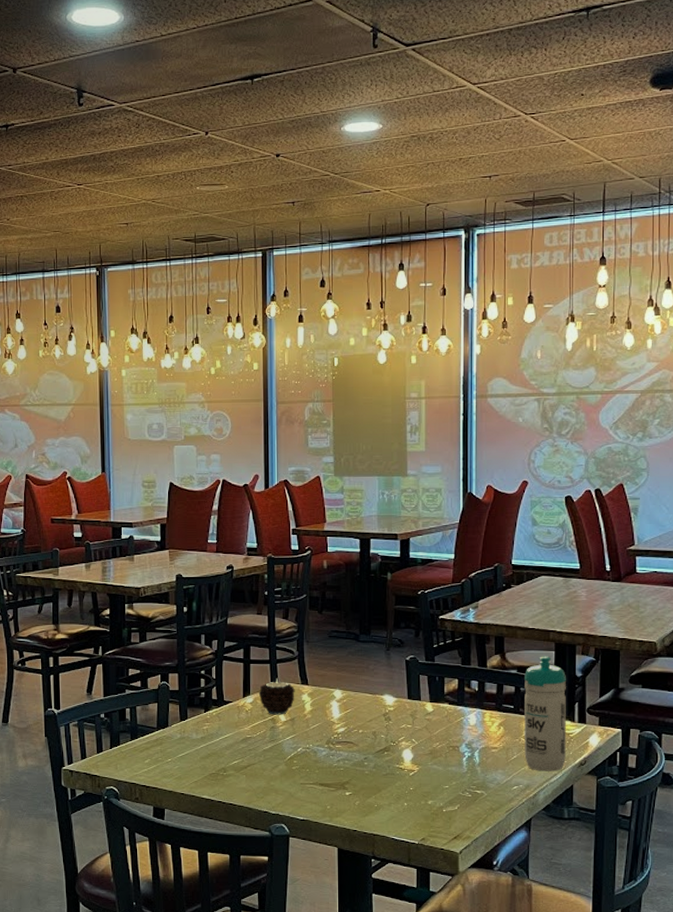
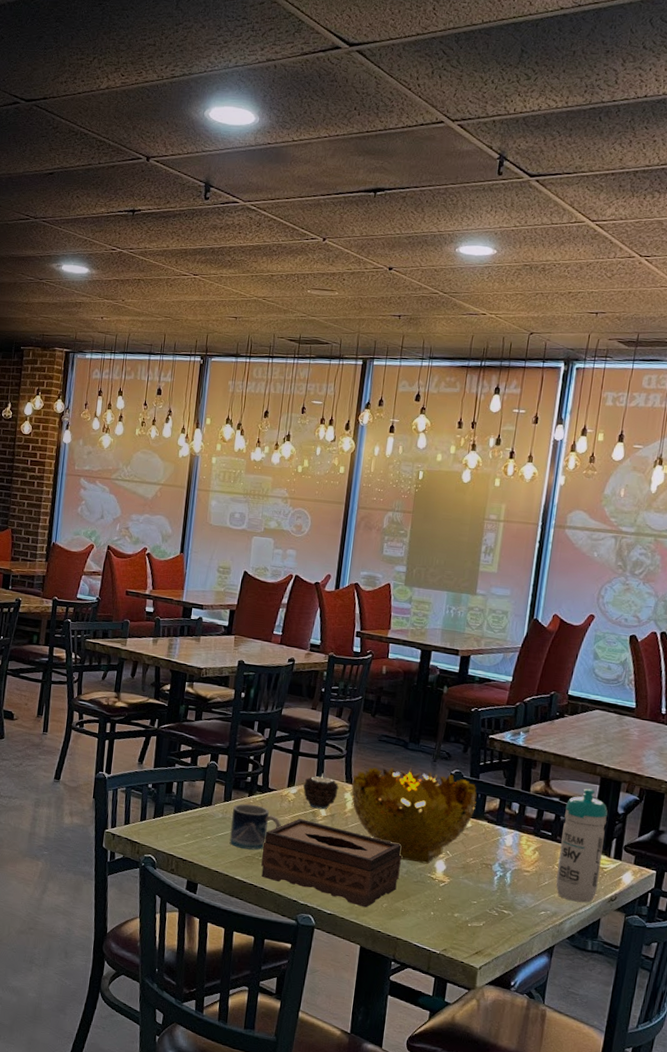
mug: none [191,720,241,766] -> present [229,804,281,850]
tissue box: none [226,728,368,808] -> present [261,819,402,908]
decorative bowl: none [308,660,435,755] -> present [351,767,477,864]

